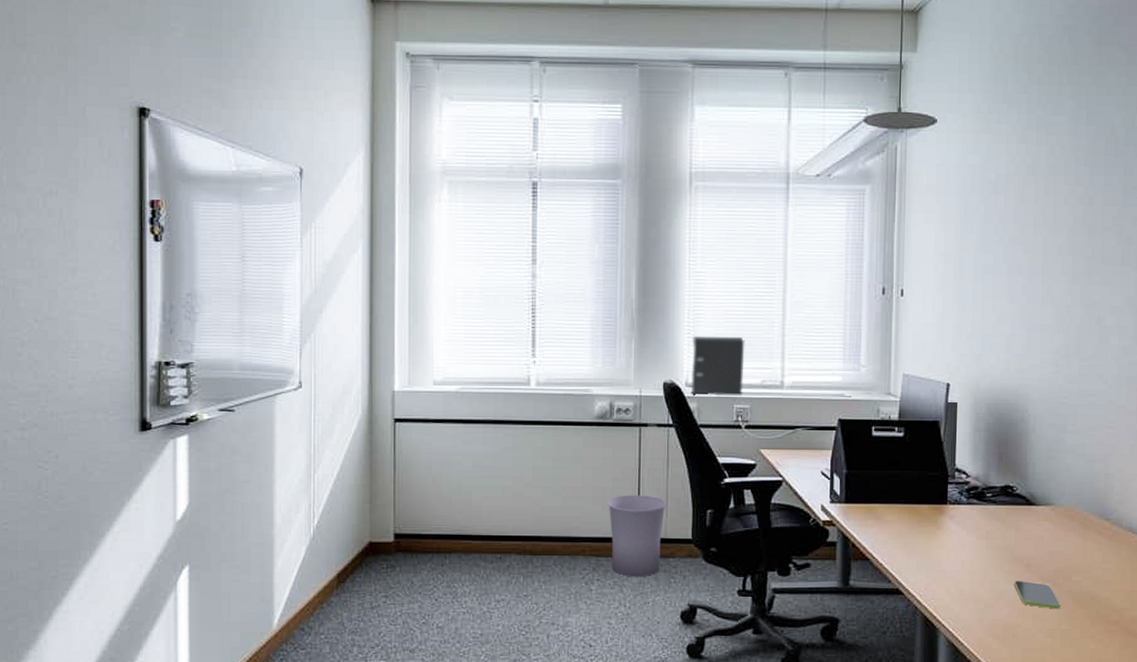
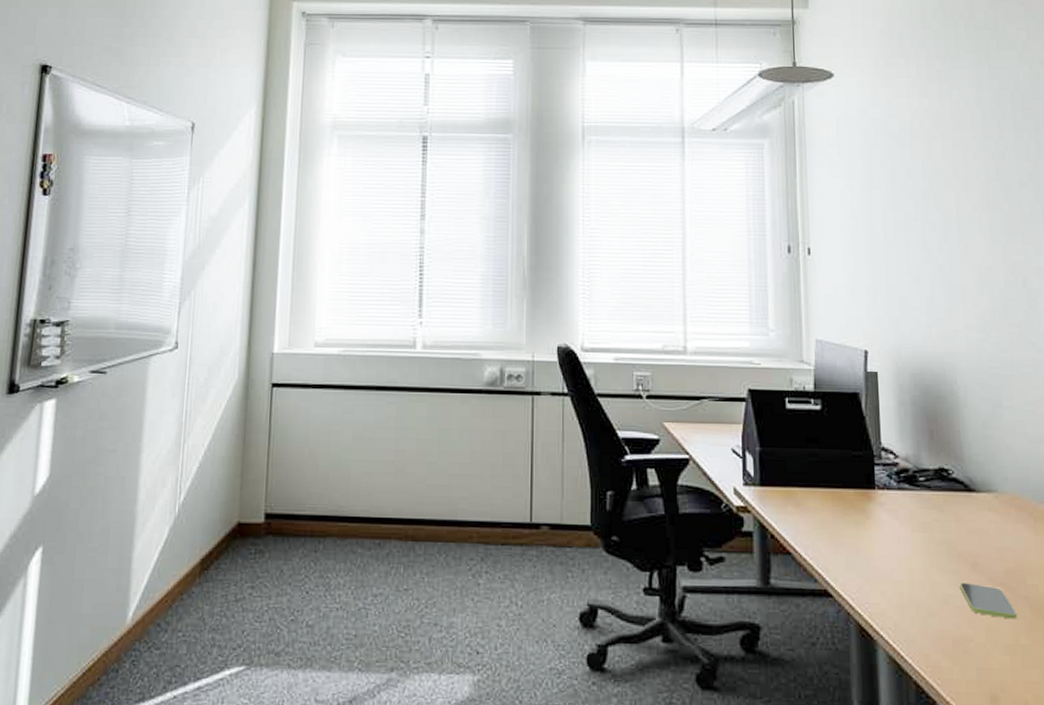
waste bin: present [607,495,666,577] -> none [496,472,562,570]
binder: present [690,335,745,396] -> none [587,296,644,362]

